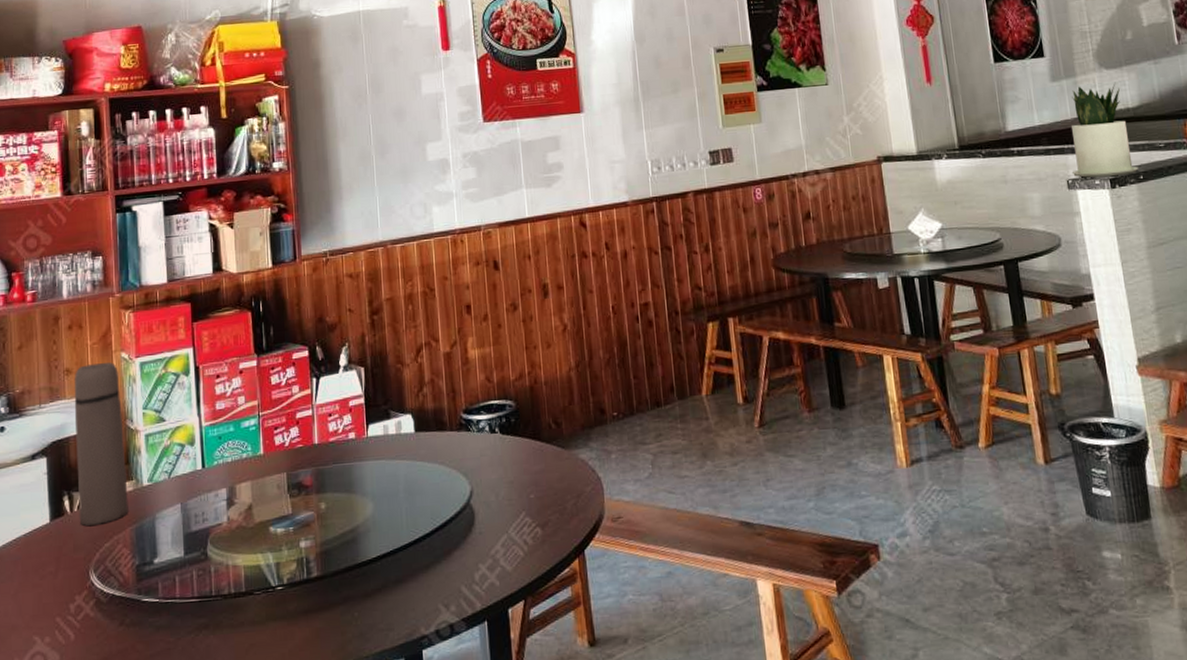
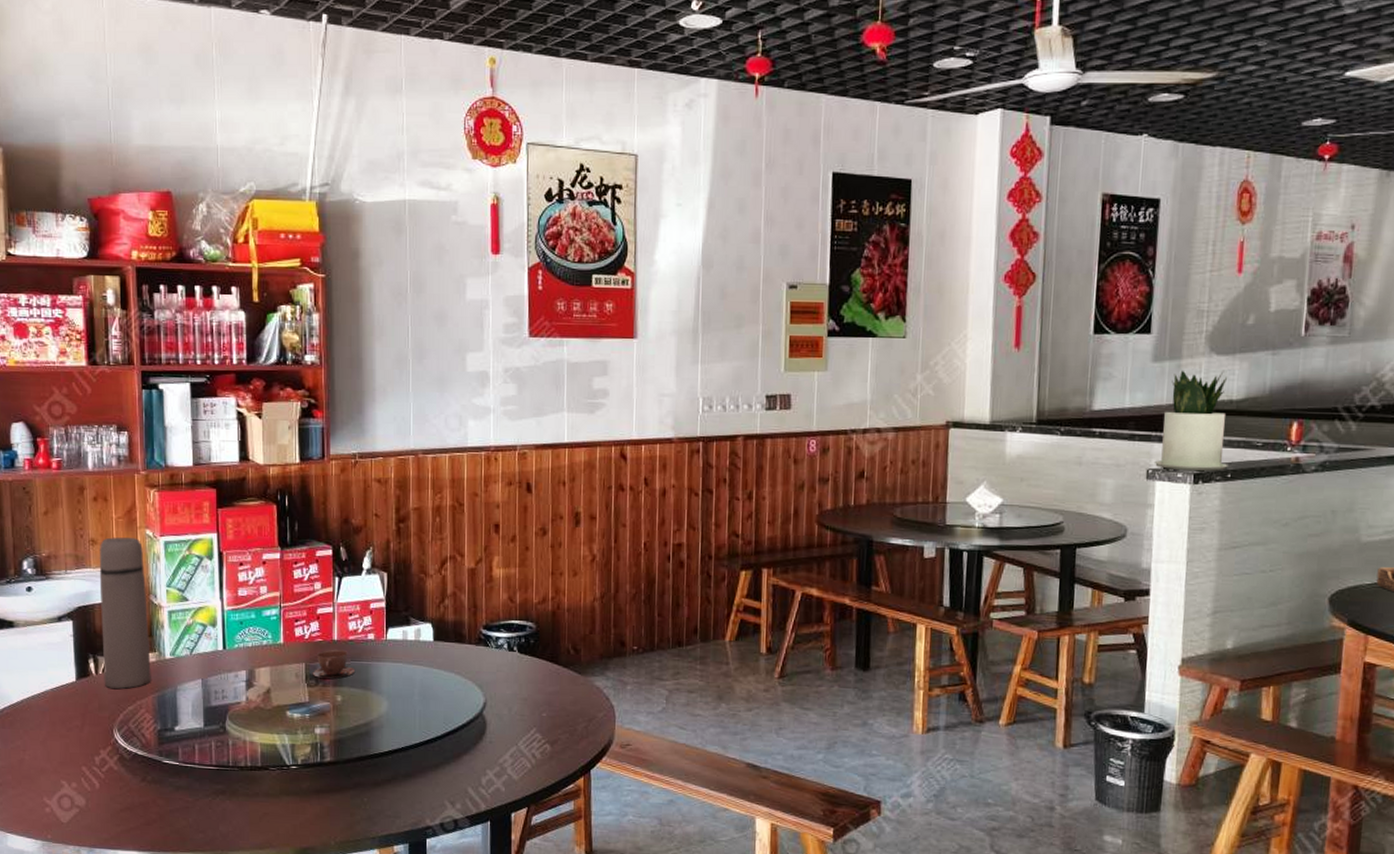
teacup: none [294,453,337,487] -> present [312,649,354,680]

